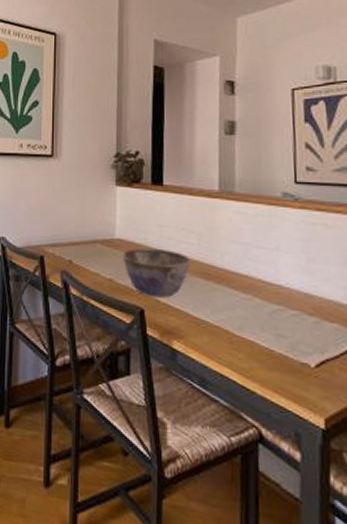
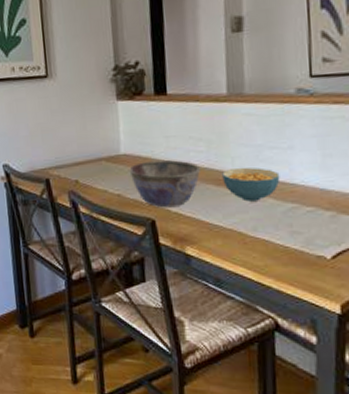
cereal bowl: none [211,263,267,300] -> present [222,167,280,202]

